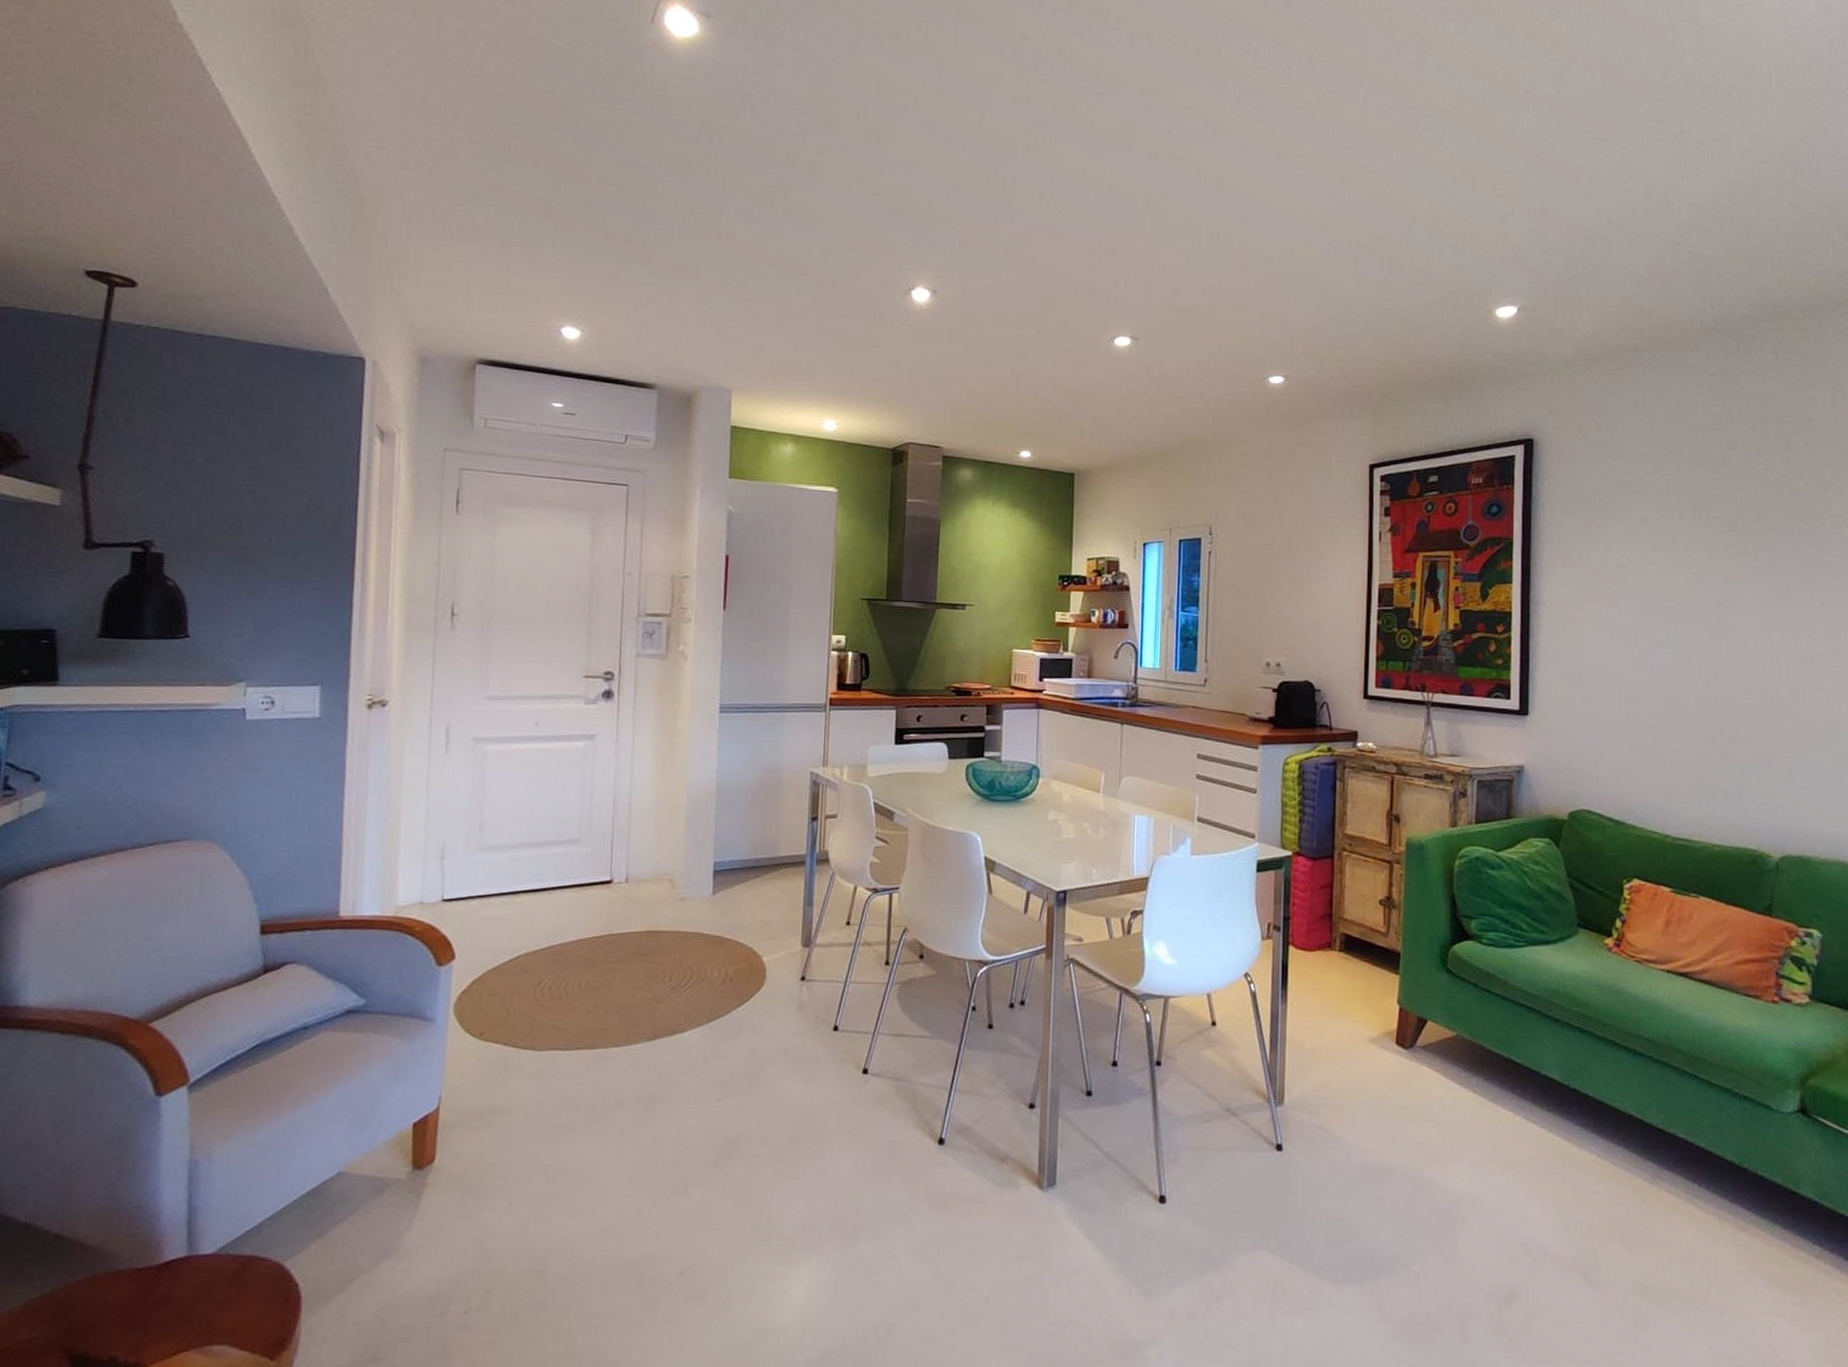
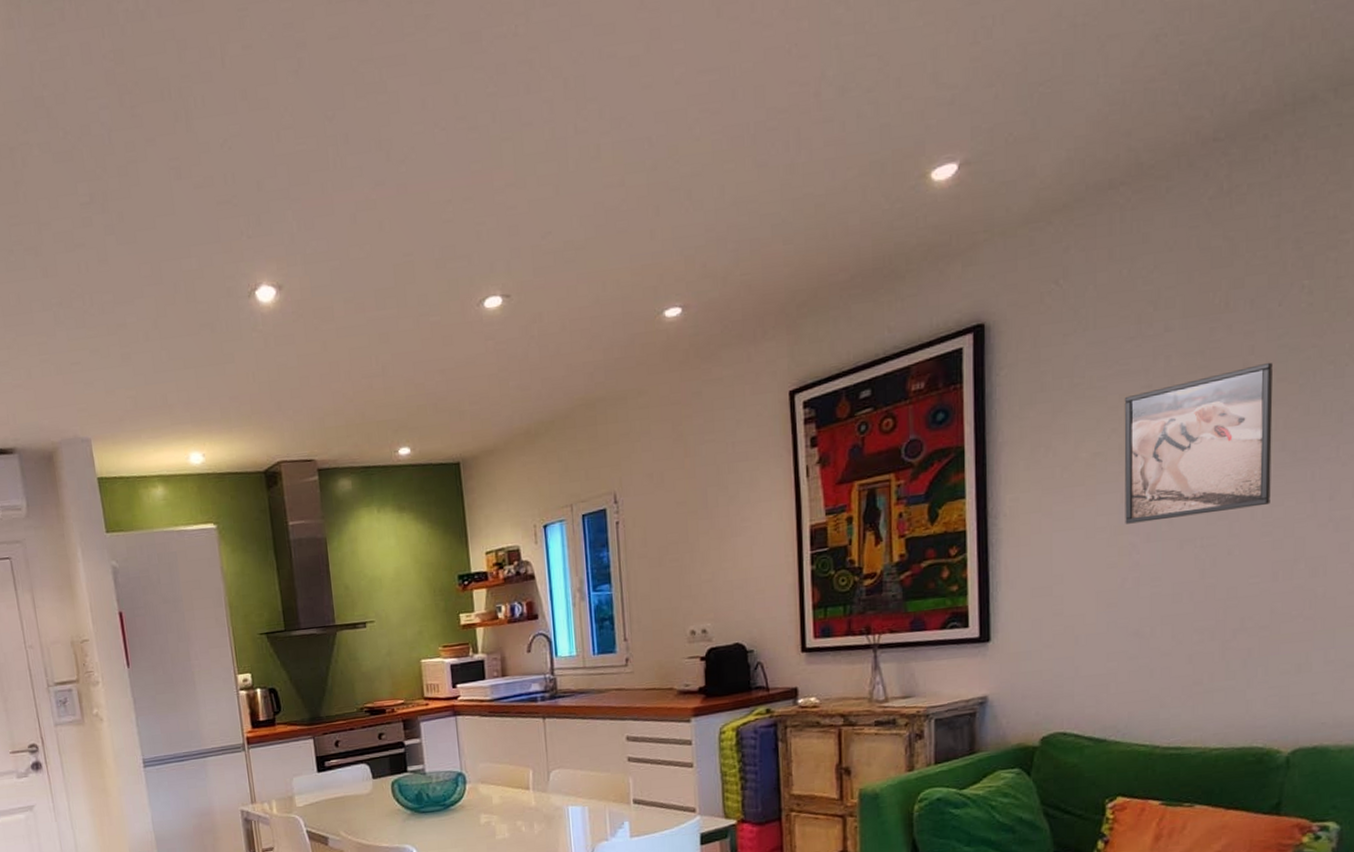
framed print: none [1643,513,1761,633] -> present [1124,362,1273,524]

